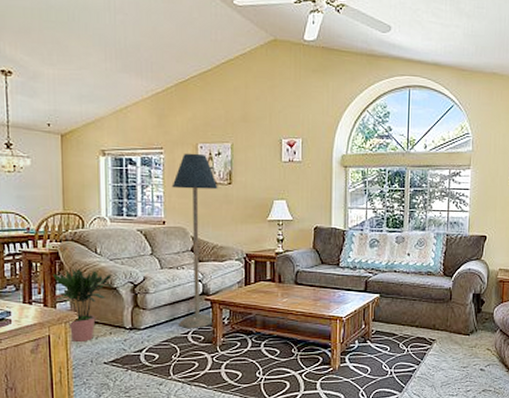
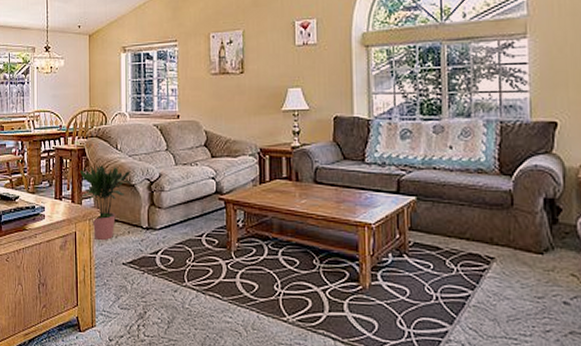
floor lamp: present [172,153,218,328] -> none [185,43,230,231]

